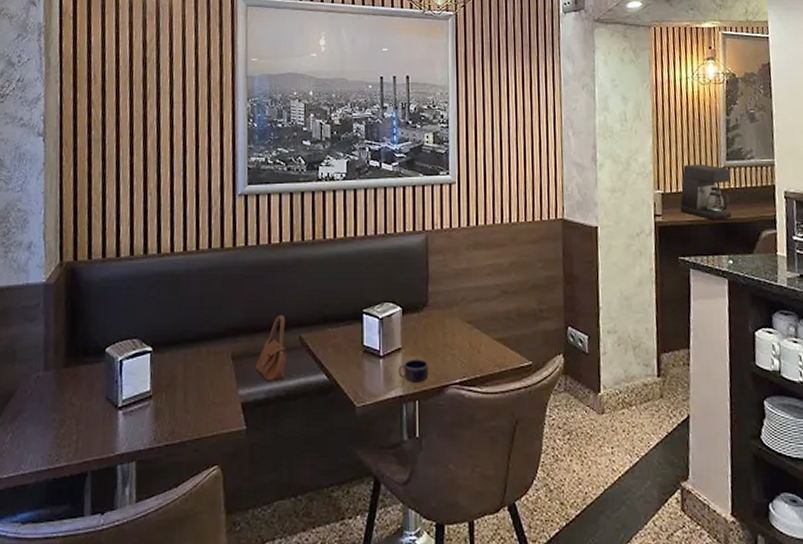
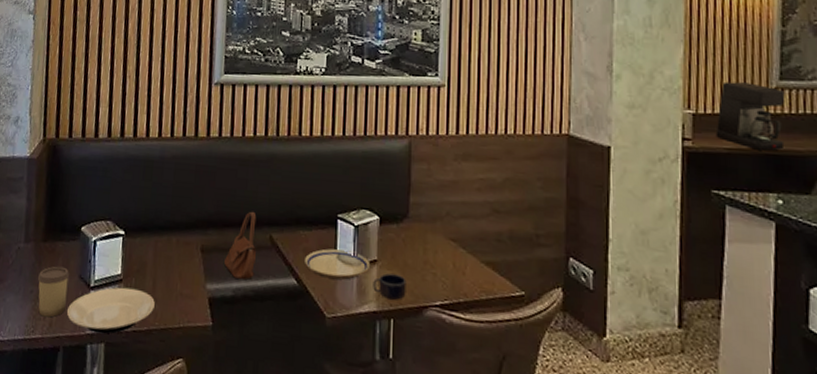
cup: none [59,390,95,444] -> present [37,266,69,318]
plate: none [94,403,187,452] -> present [67,287,155,334]
plate: none [334,342,396,370] -> present [305,248,371,280]

